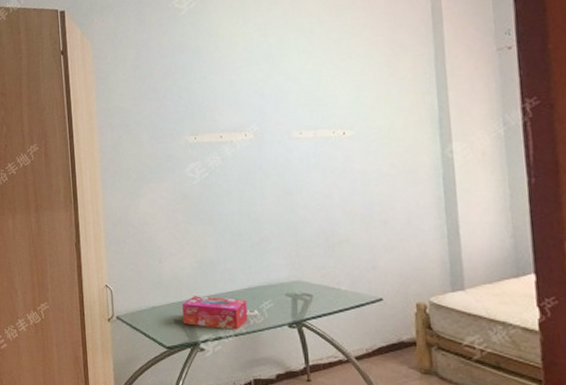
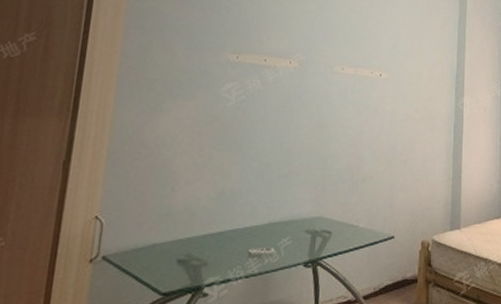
tissue box: present [182,296,248,330] -> none [188,231,265,271]

